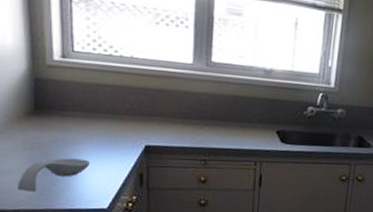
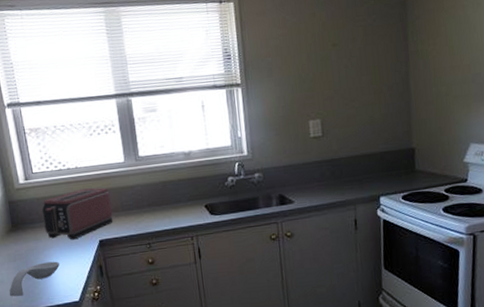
toaster: none [77,83,168,139] -> present [41,187,113,240]

